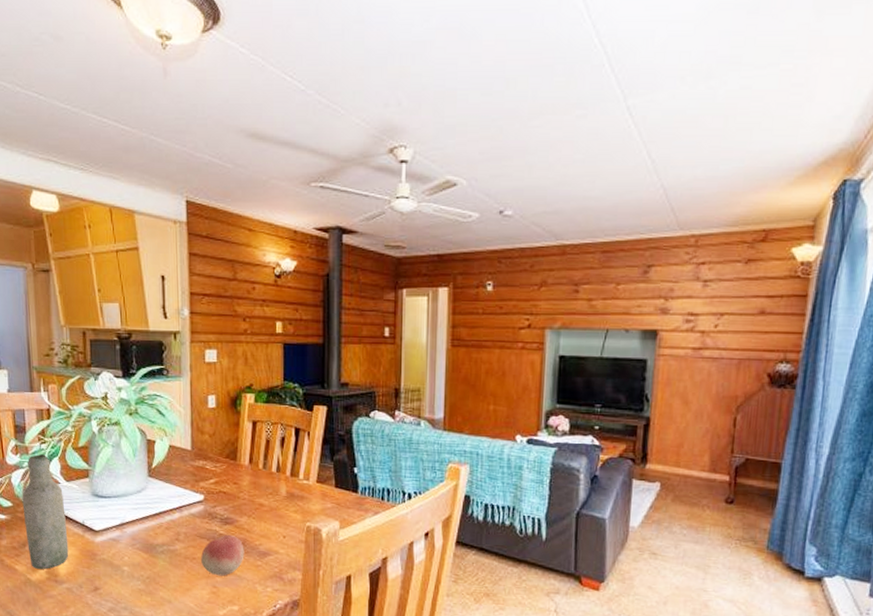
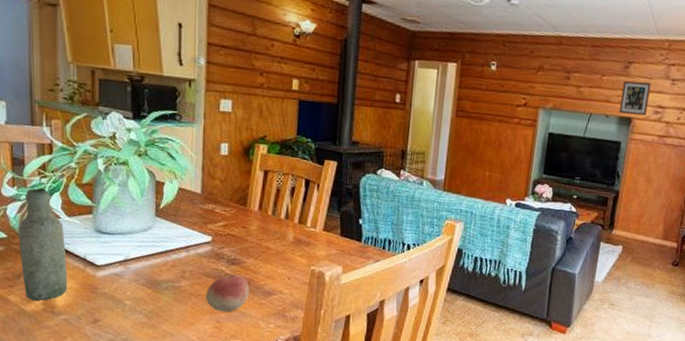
picture frame: none [641,287,678,327] -> present [619,80,652,115]

